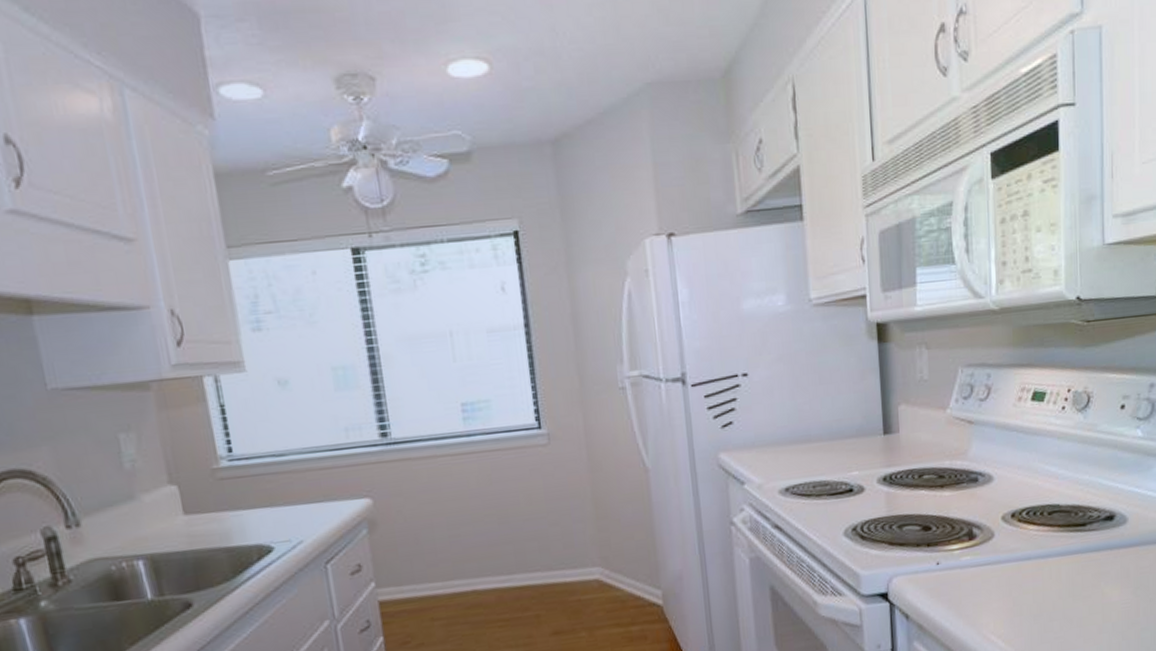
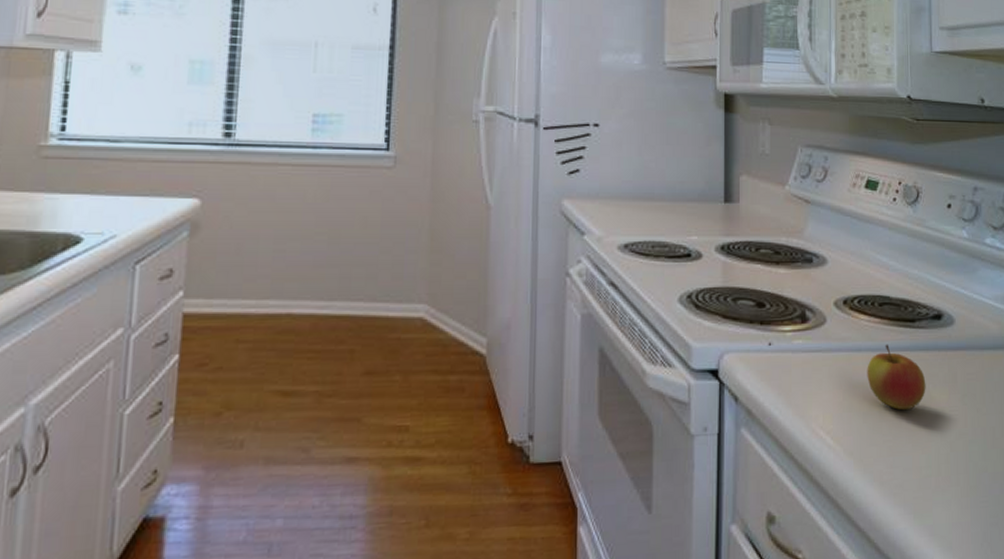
apple: none [1037,549,1098,609] -> present [867,344,926,411]

